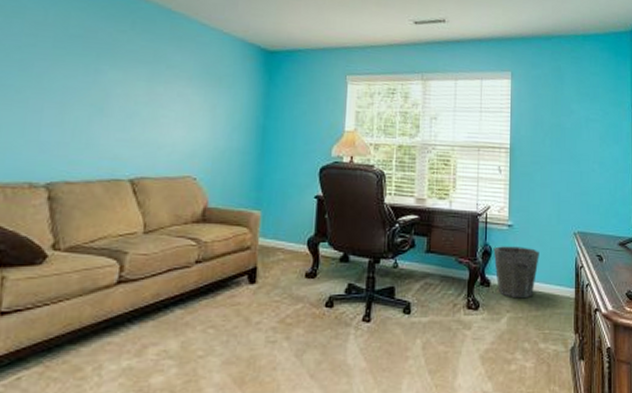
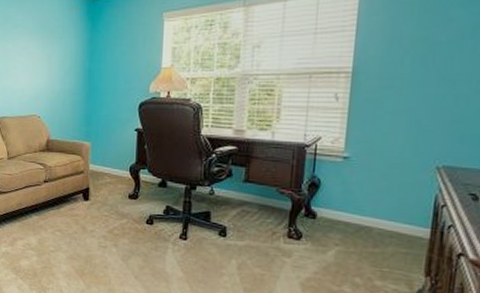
waste bin: present [493,246,539,299] -> none [322,179,384,234]

